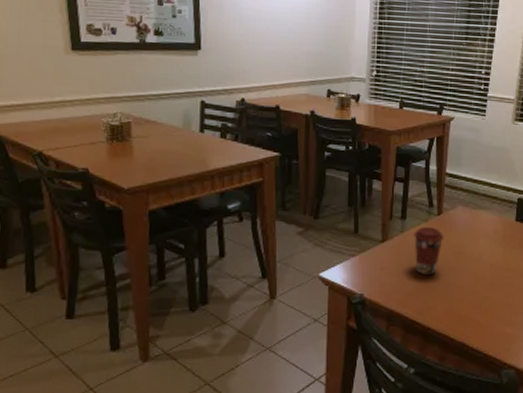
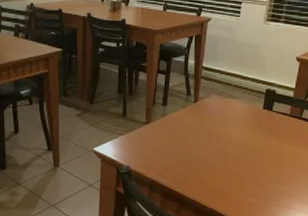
coffee cup: present [414,226,444,276] -> none [173,111,199,153]

